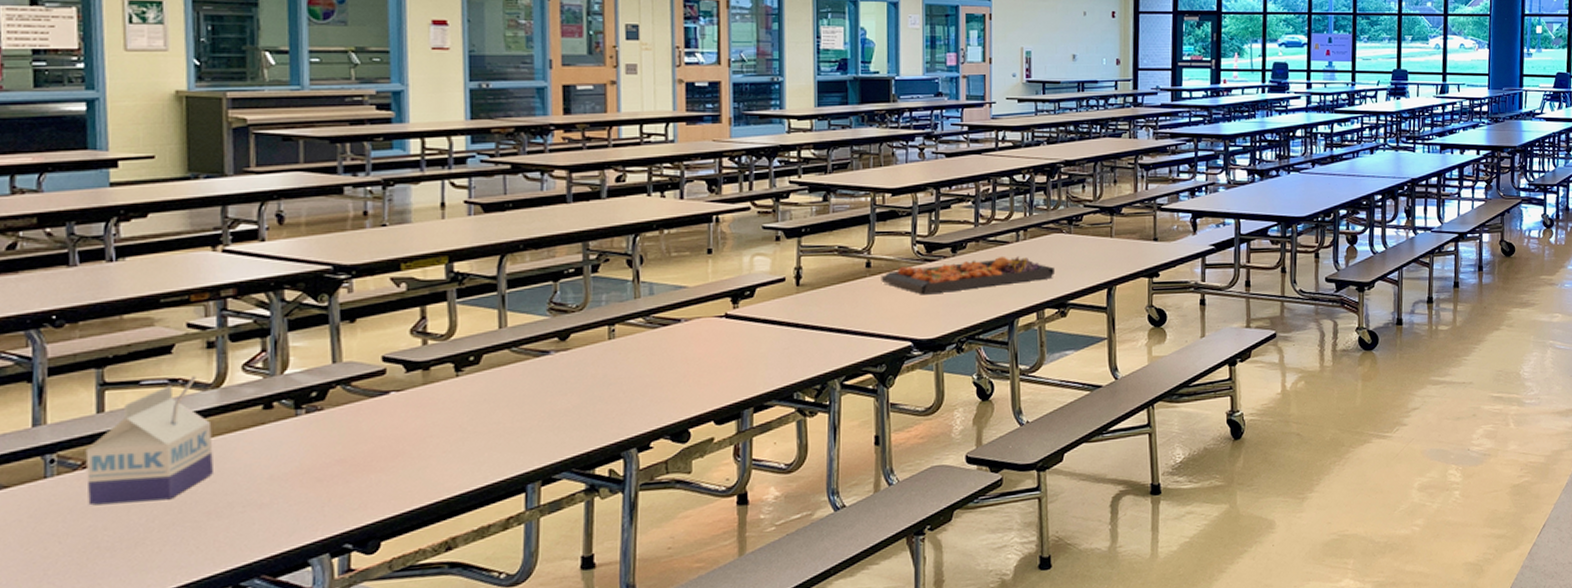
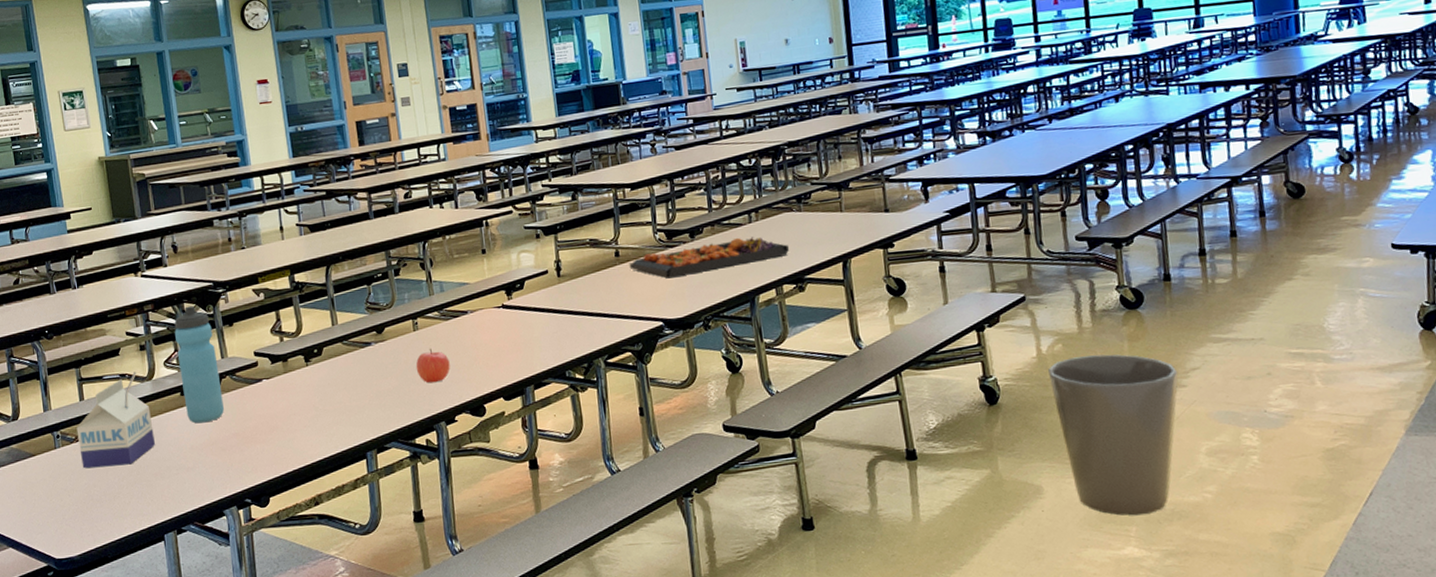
water bottle: none [265,294,328,446] -> present [174,305,224,424]
apple: none [606,360,651,403] -> present [415,348,450,384]
trash can: none [1289,392,1401,549] -> present [1047,354,1179,516]

